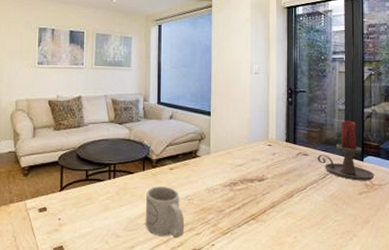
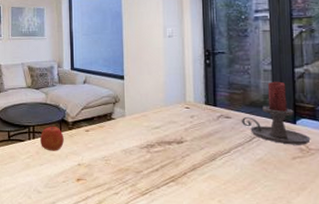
apple: none [120,163,147,191] -> present [39,125,64,151]
mug: present [146,187,185,238] -> none [64,147,103,197]

